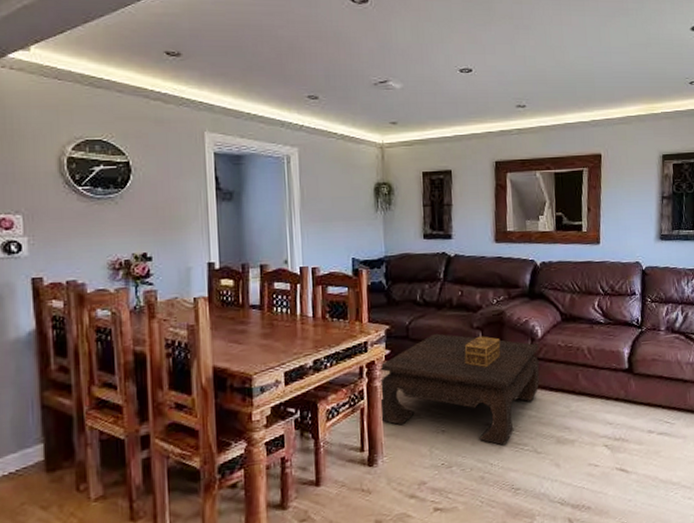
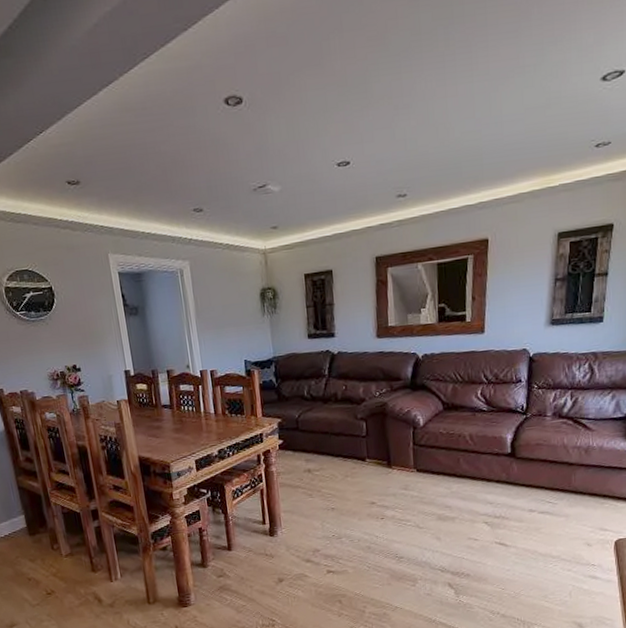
coffee table: present [378,333,540,446] -> none [273,424,421,521]
decorative box: present [464,336,501,367] -> none [350,426,384,454]

